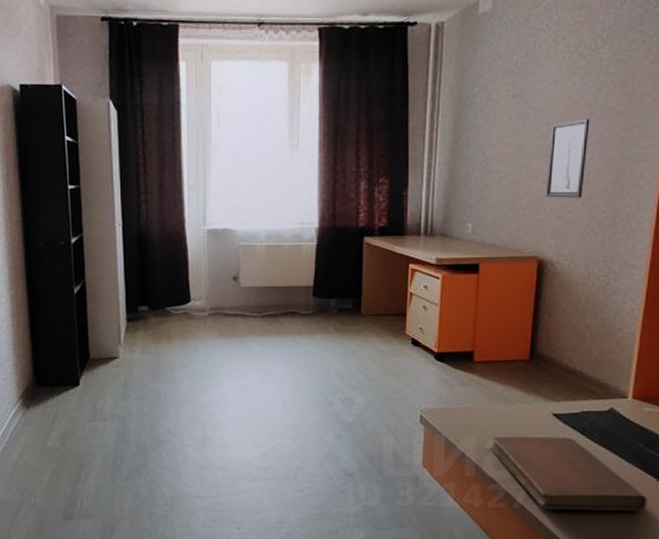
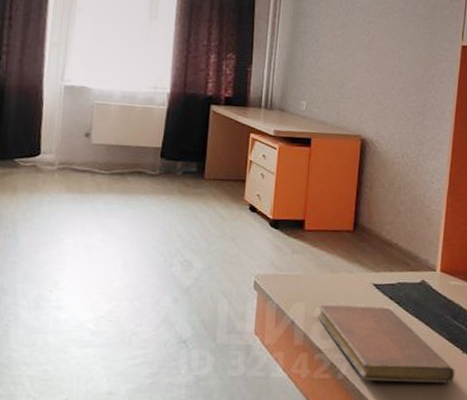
wall art: present [545,119,590,198] -> none [367,21,403,87]

